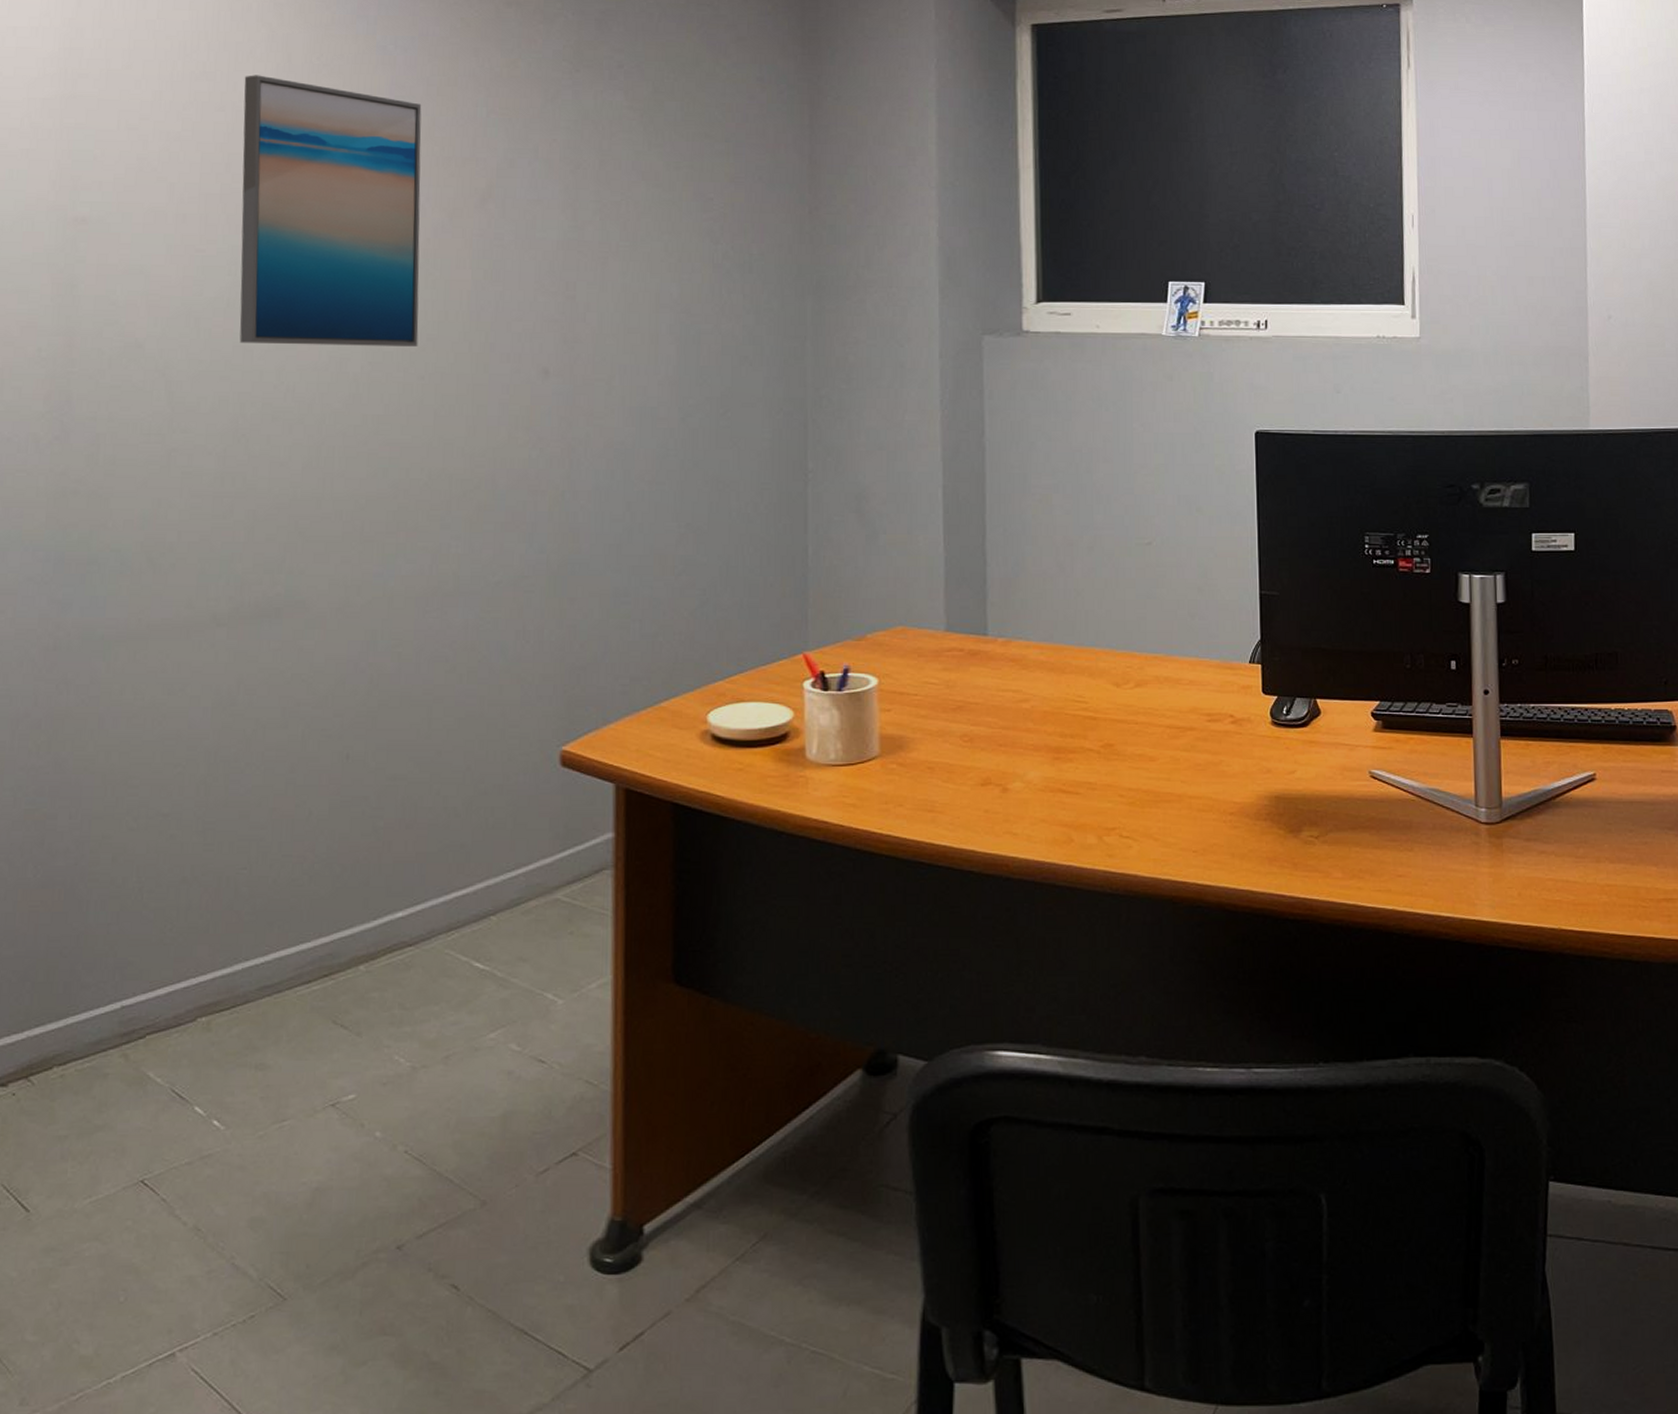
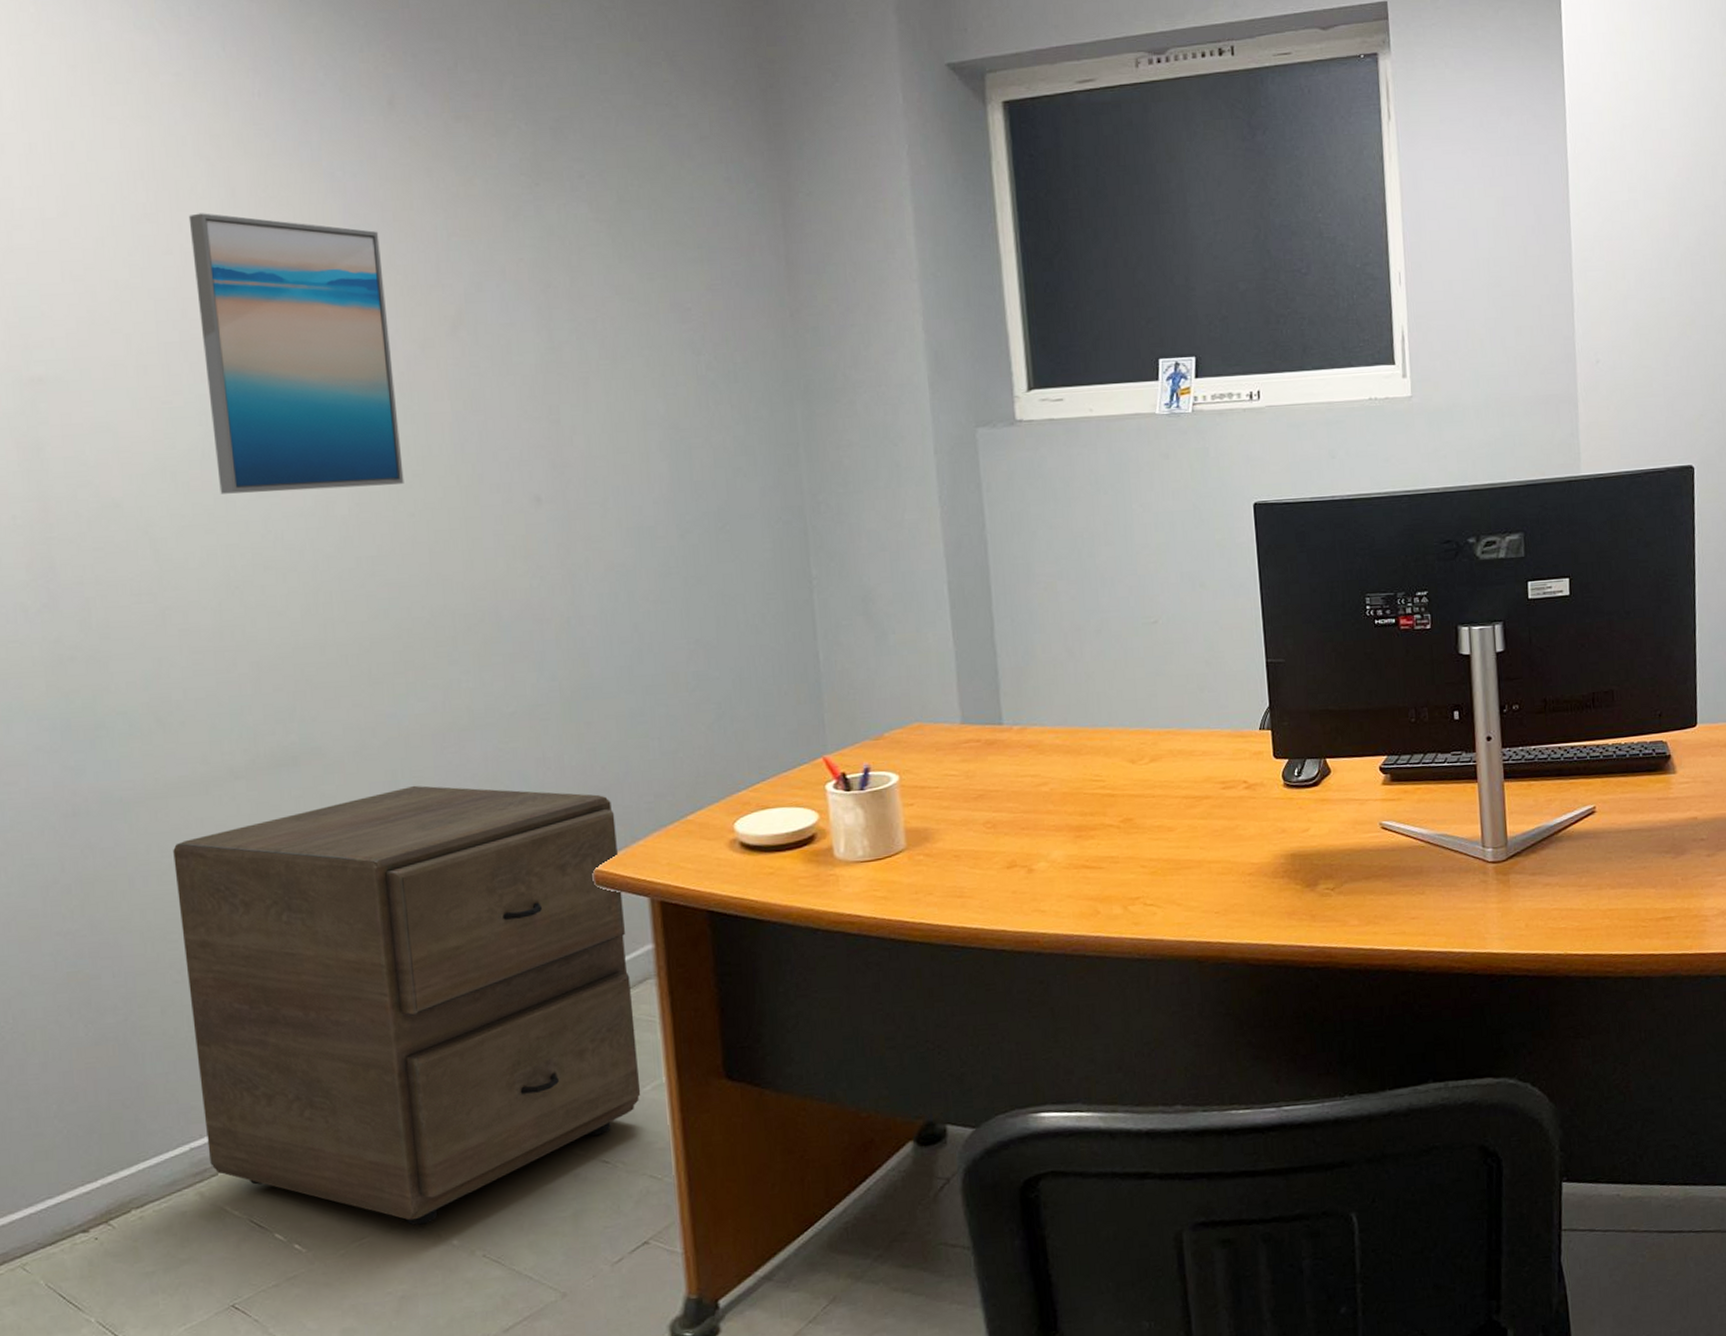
filing cabinet: none [139,647,588,1112] -> present [173,785,641,1225]

